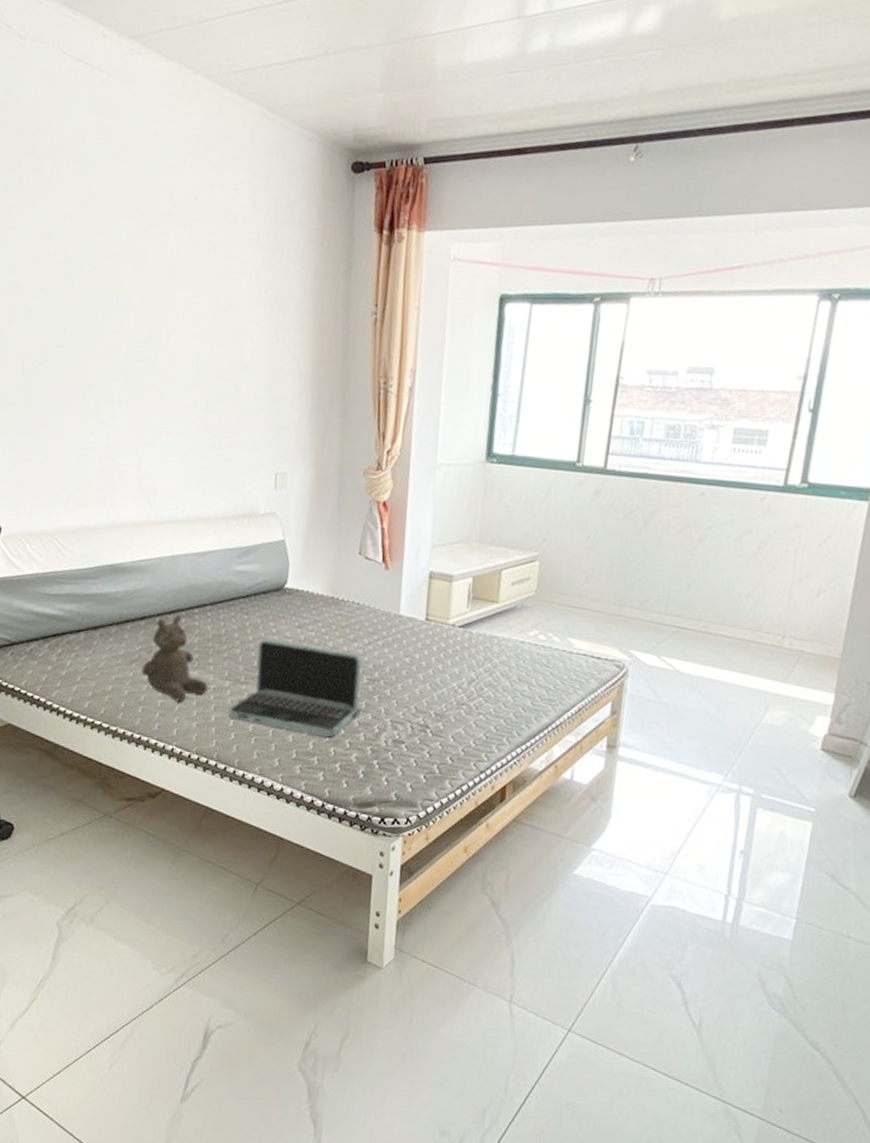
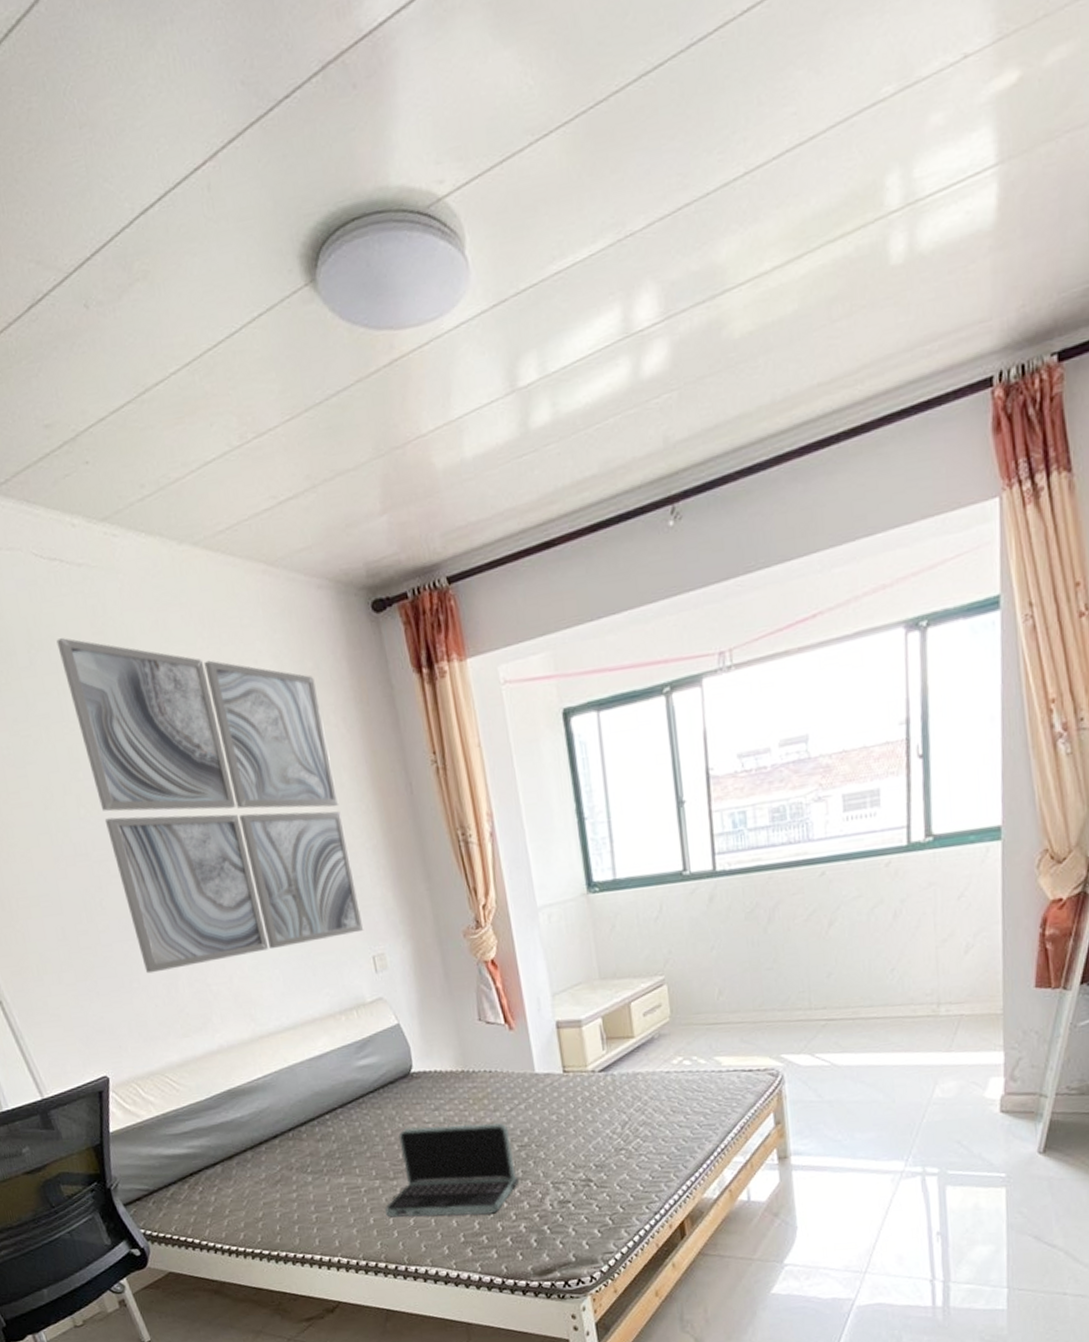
wall art: none [62,128,285,449] -> present [56,638,364,974]
teddy bear: present [141,615,208,702] -> none [287,1125,359,1212]

